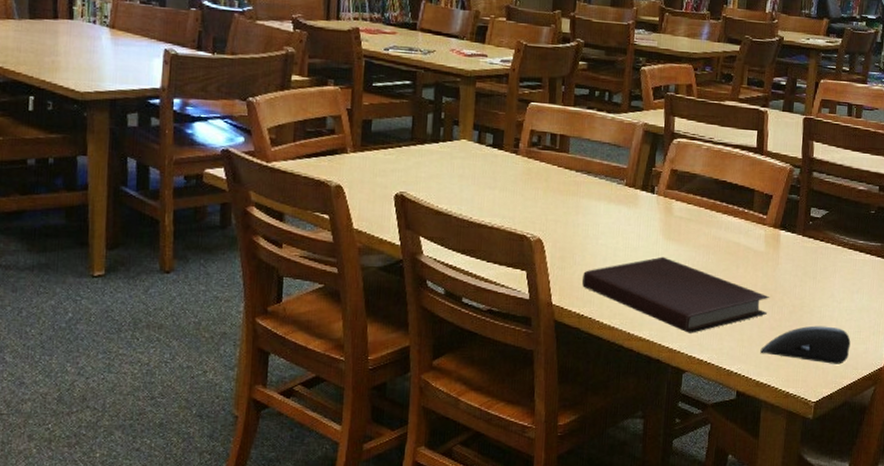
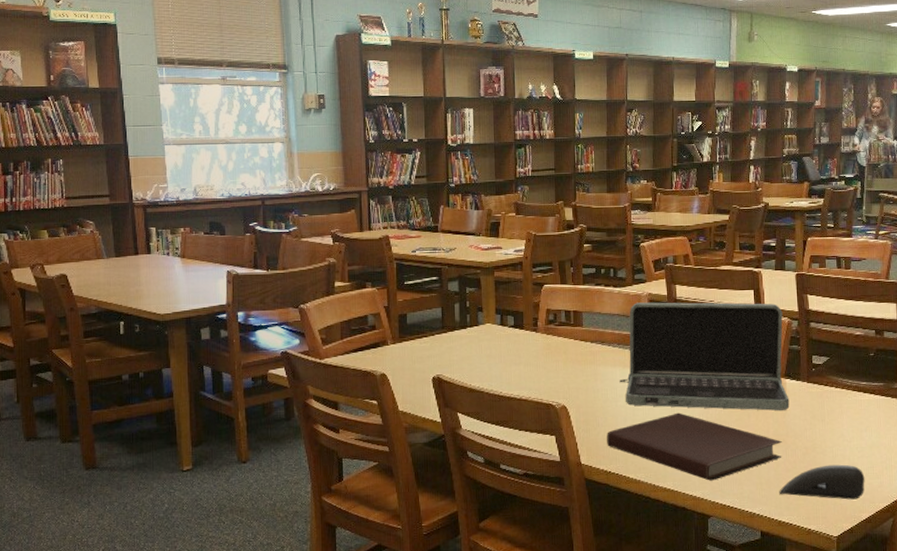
laptop: none [603,132,785,264] -> present [619,302,790,411]

